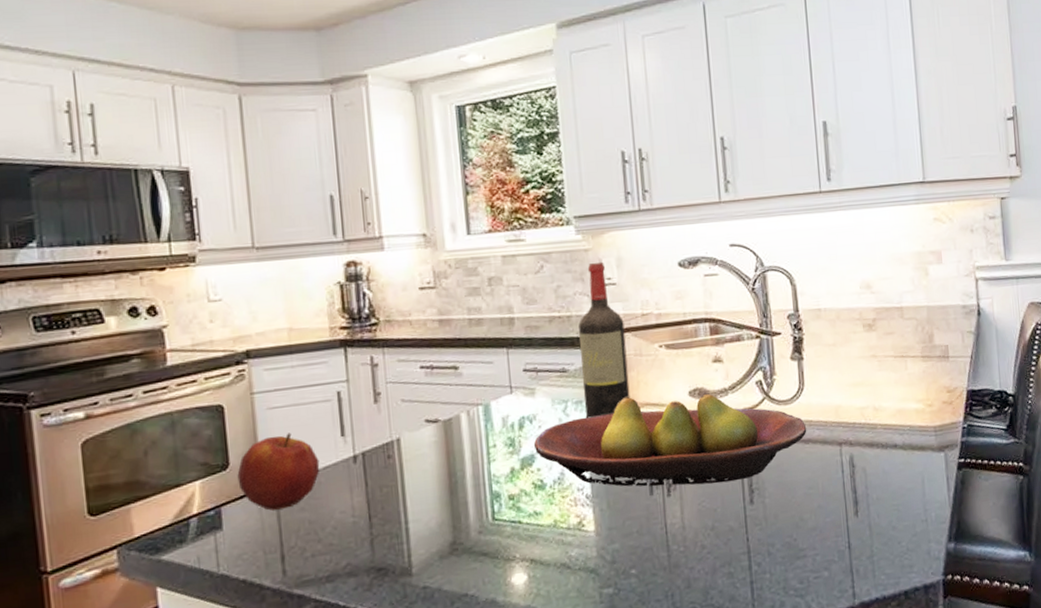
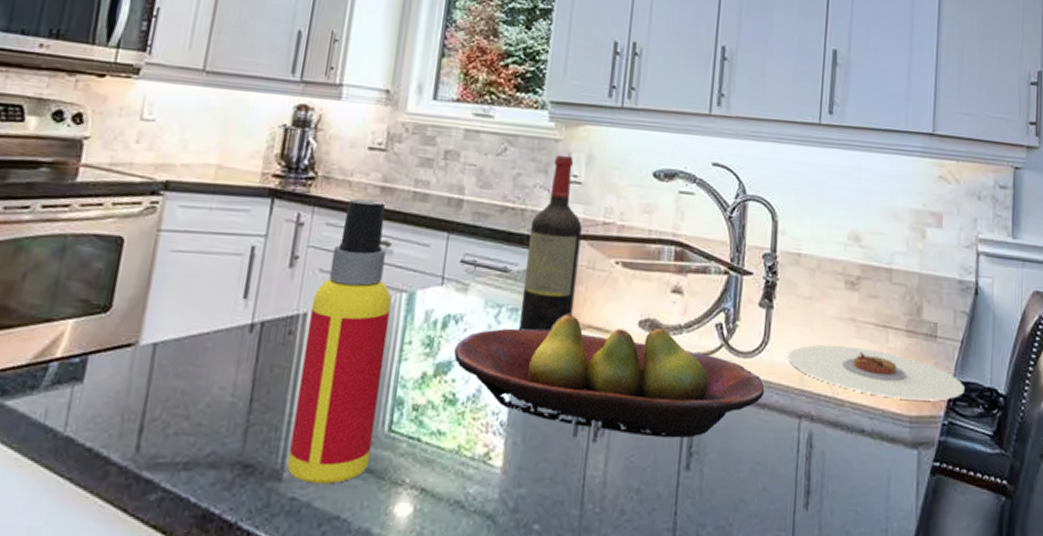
apple: present [237,432,320,511] -> none [115,283,212,371]
spray bottle: none [401,332,482,573] -> present [287,199,392,485]
plate: none [822,377,979,415] -> present [788,344,966,401]

